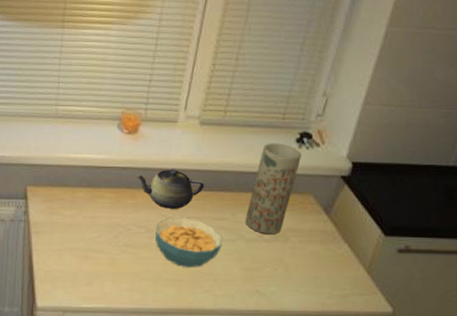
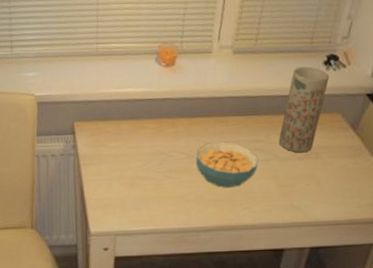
teapot: present [135,169,205,209] -> none [175,97,240,135]

